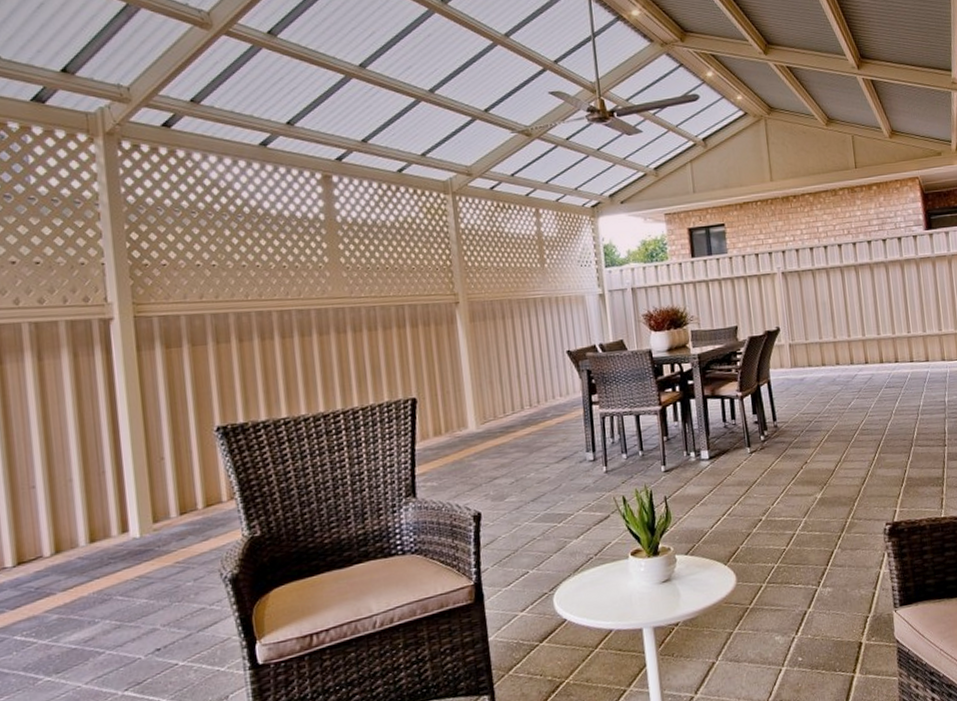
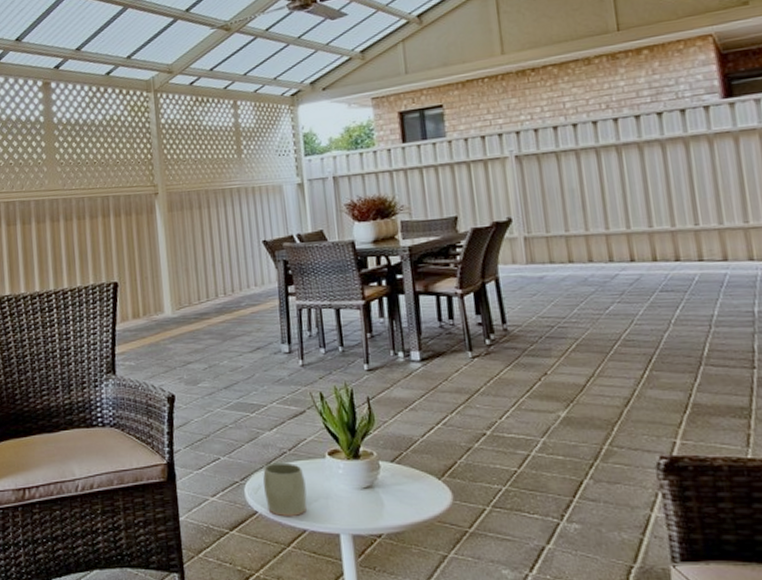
mug: none [571,567,613,620] -> present [262,462,307,516]

